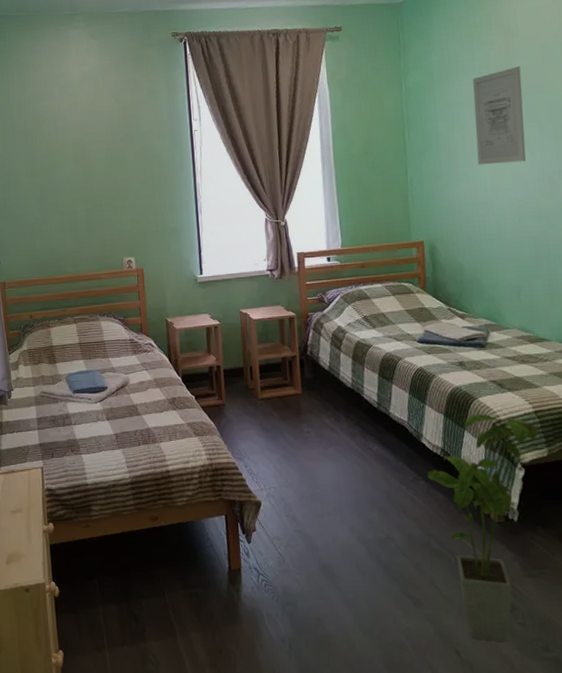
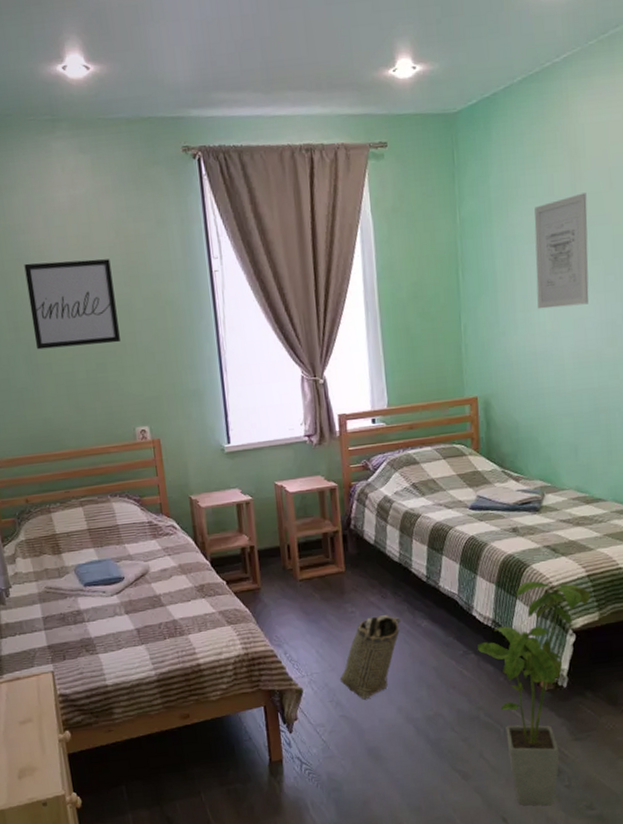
wall art: none [42,120,115,192] -> present [24,259,120,350]
basket: none [295,437,354,517] -> present [339,615,402,700]

